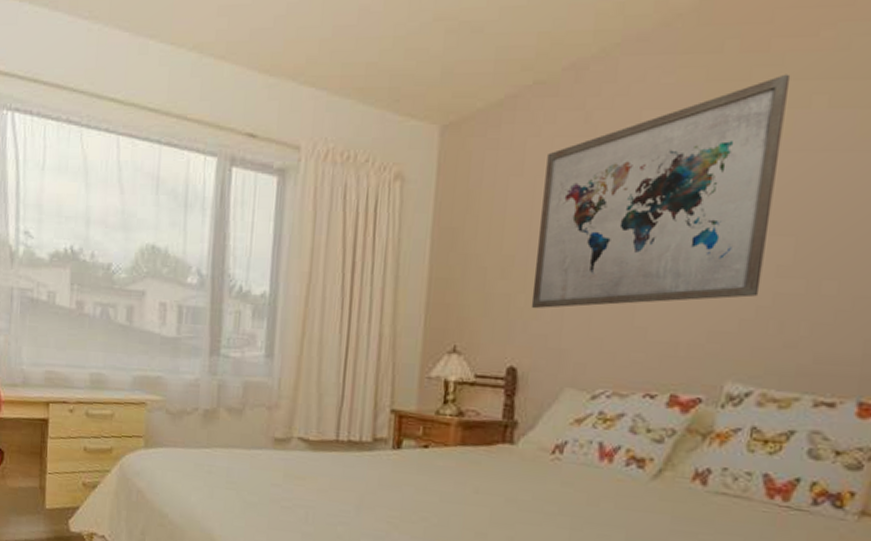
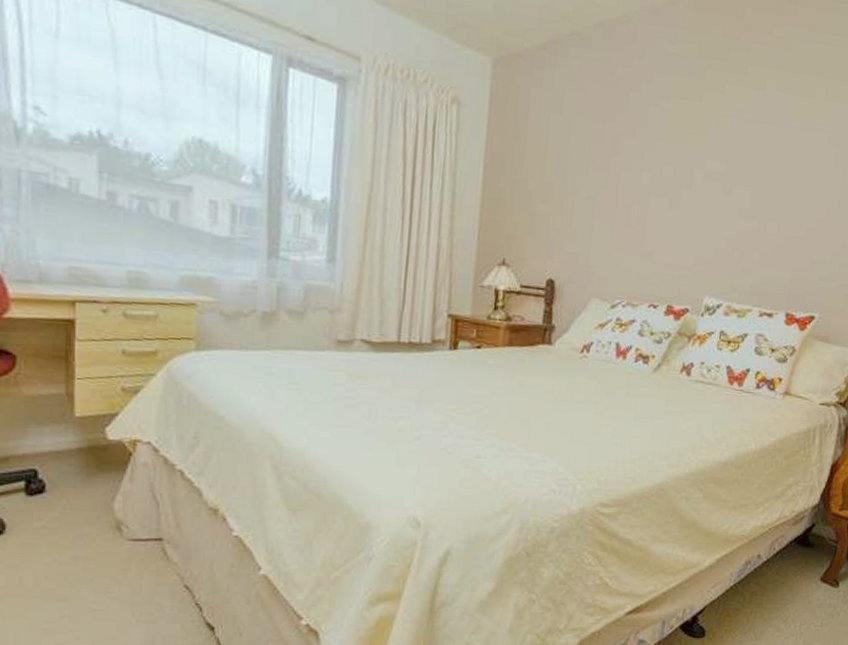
wall art: present [531,74,791,309] -> none [566,60,754,232]

